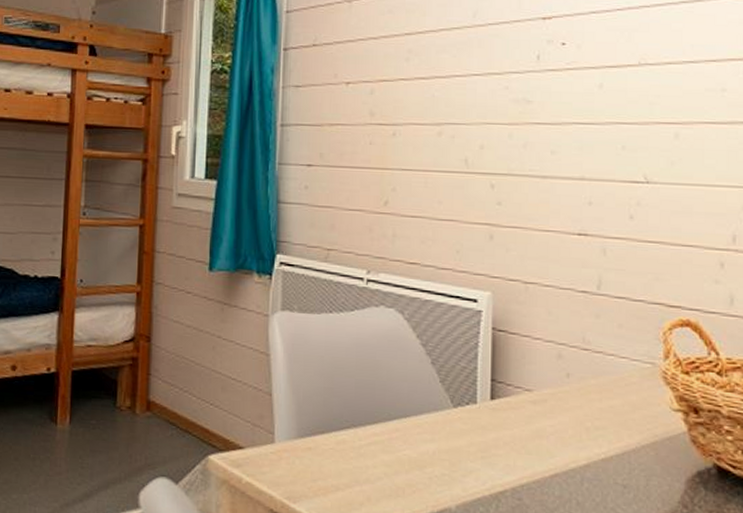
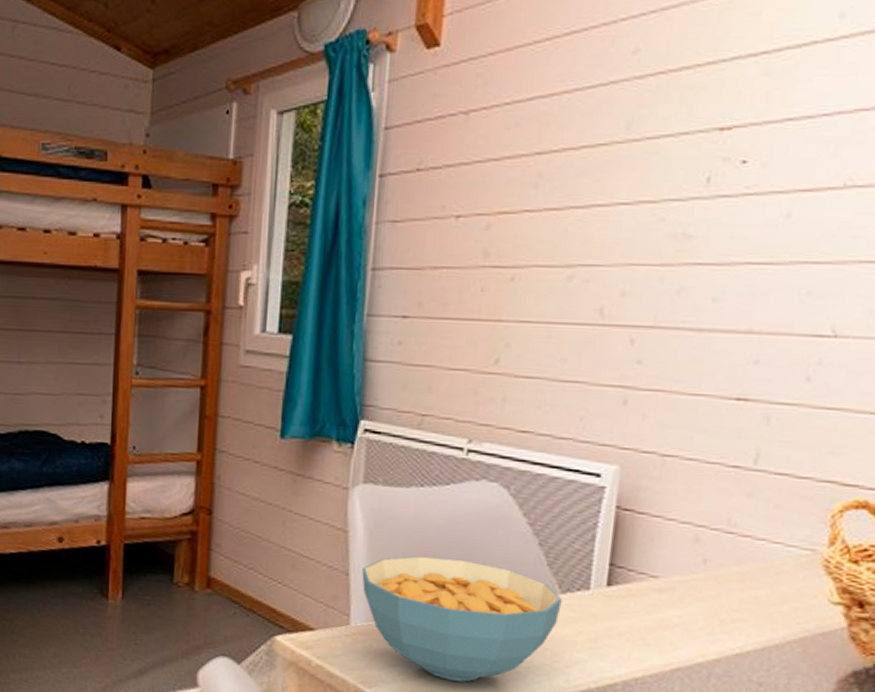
cereal bowl: none [283,376,455,494] -> present [362,556,562,682]

